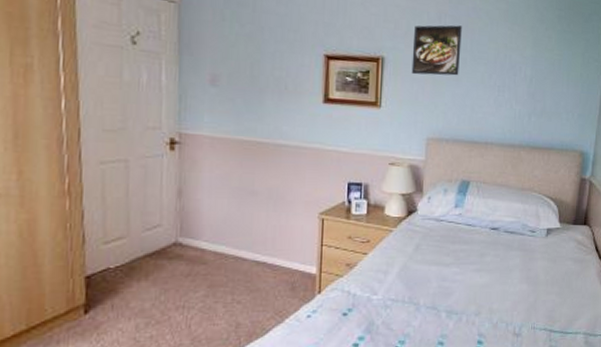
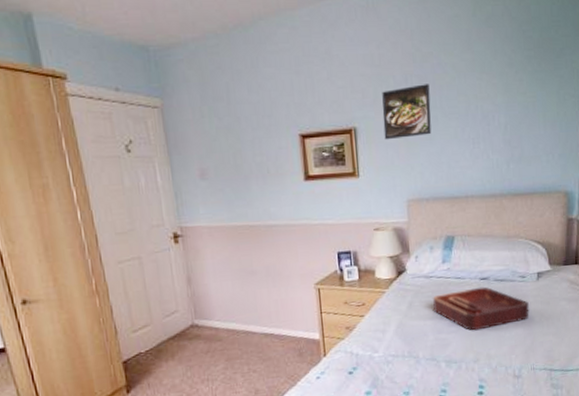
decorative tray: none [440,237,536,282] -> present [433,286,530,331]

